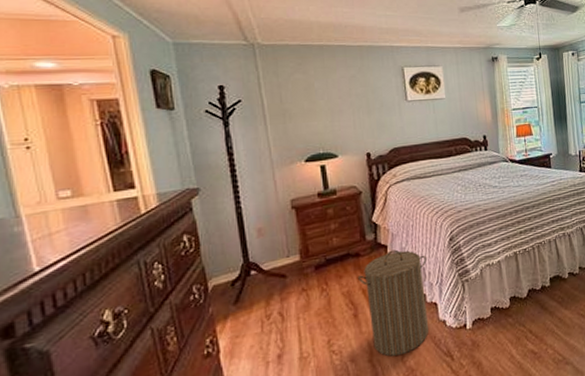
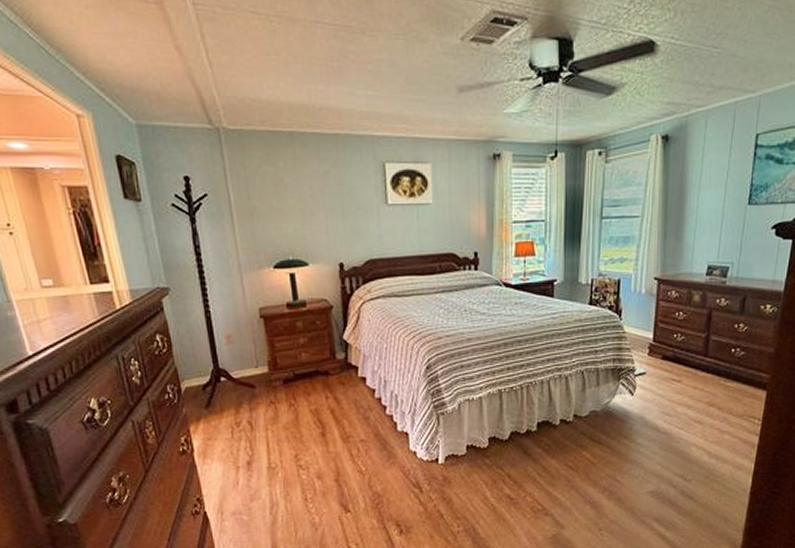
laundry hamper: present [357,249,429,357] -> none [326,372,400,479]

